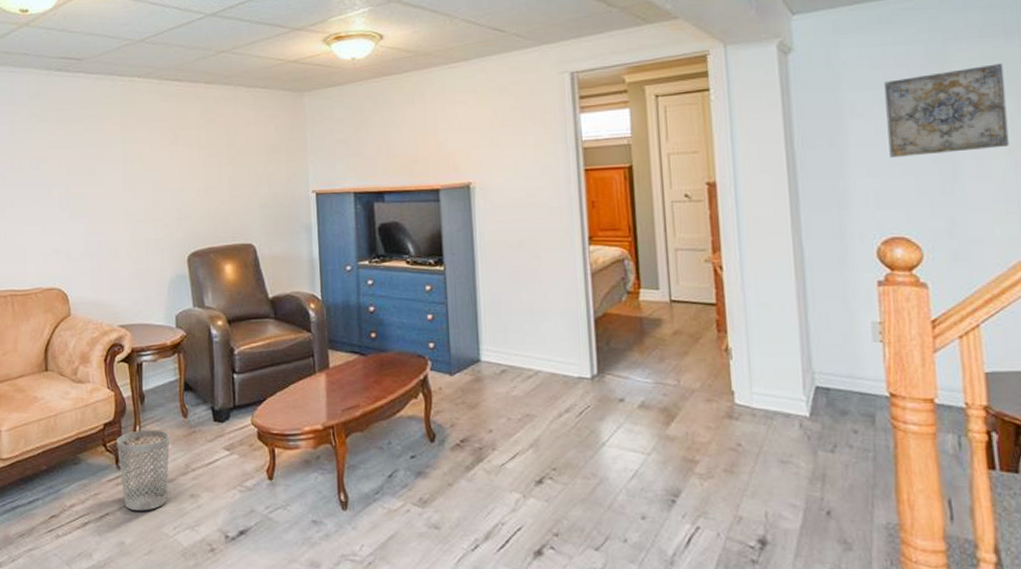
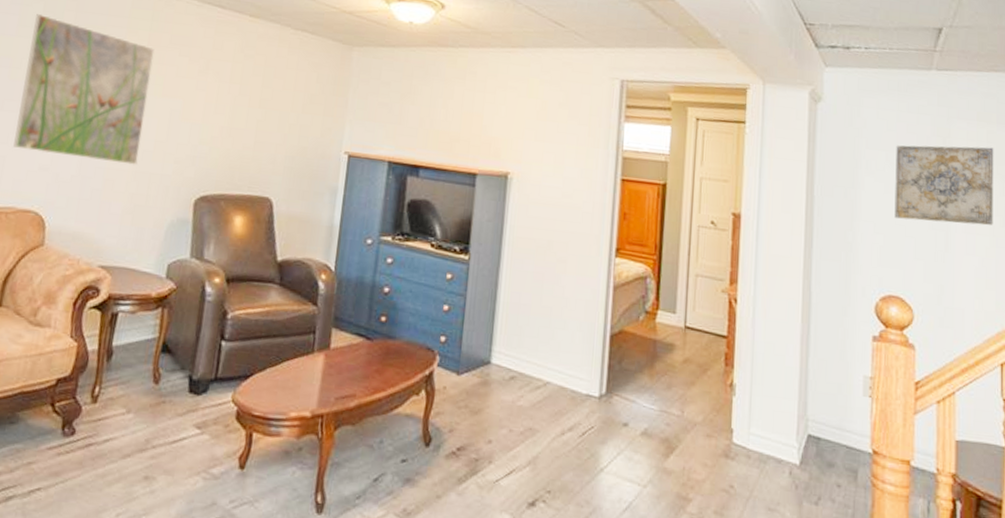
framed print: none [24,118,133,238] -> present [13,13,155,165]
wastebasket: present [117,430,170,511] -> none [62,392,134,490]

